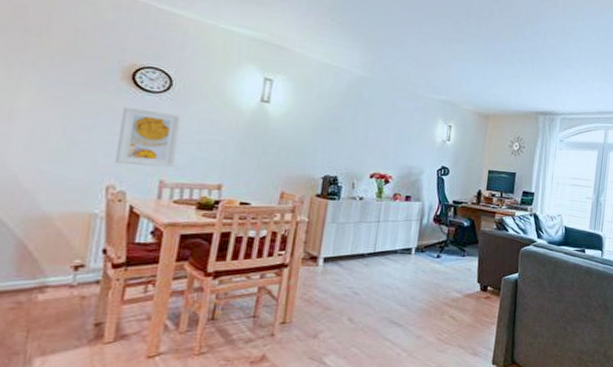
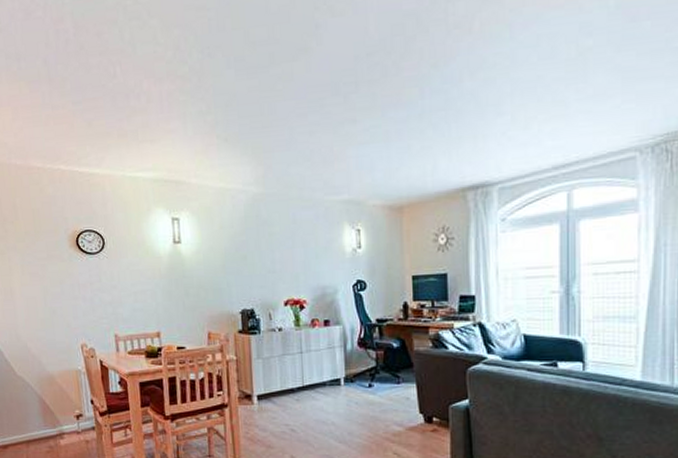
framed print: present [114,106,182,168] -> none [77,270,122,324]

